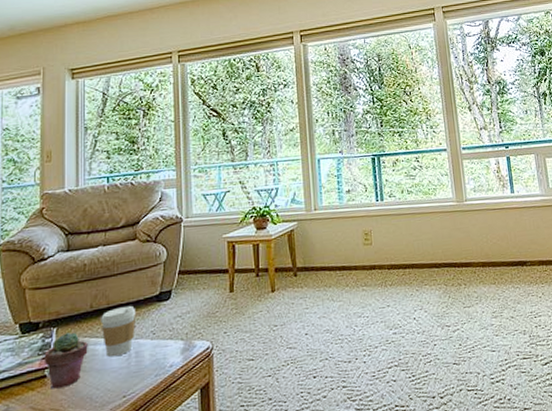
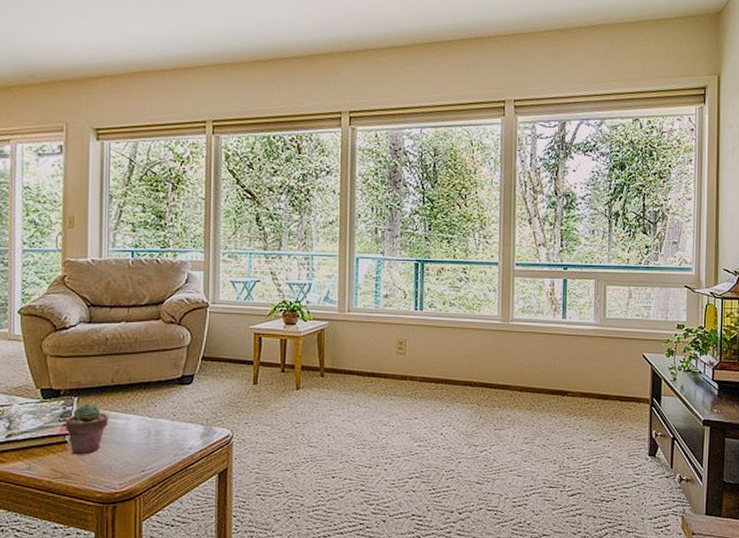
coffee cup: present [101,305,137,358] -> none [122,384,158,433]

